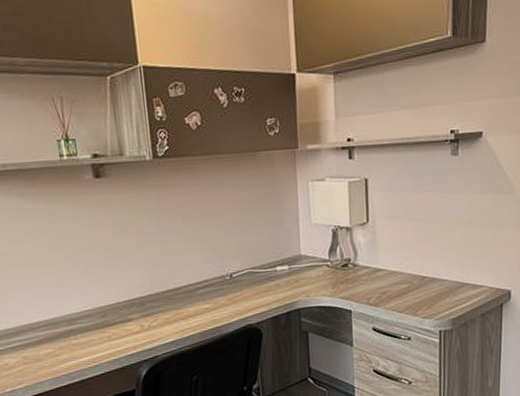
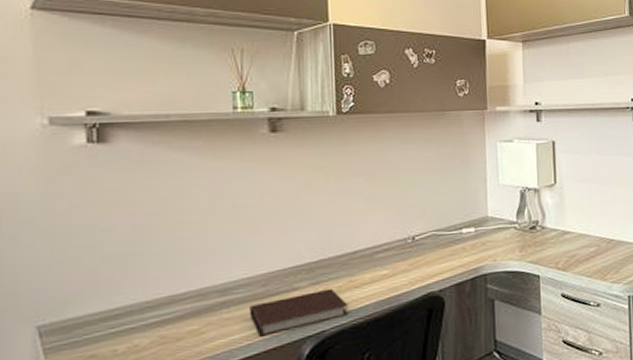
notebook: none [93,320,177,360] -> present [250,288,348,337]

